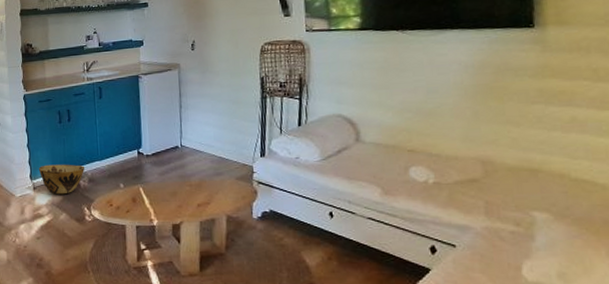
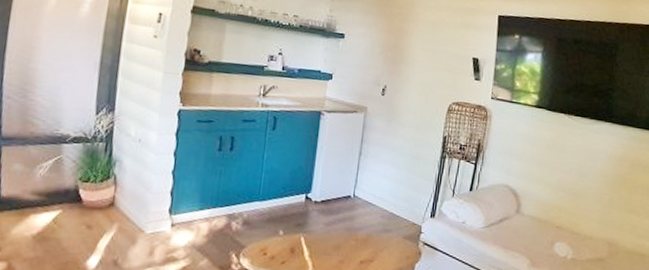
woven basket: present [38,164,85,195] -> none [182,198,242,237]

